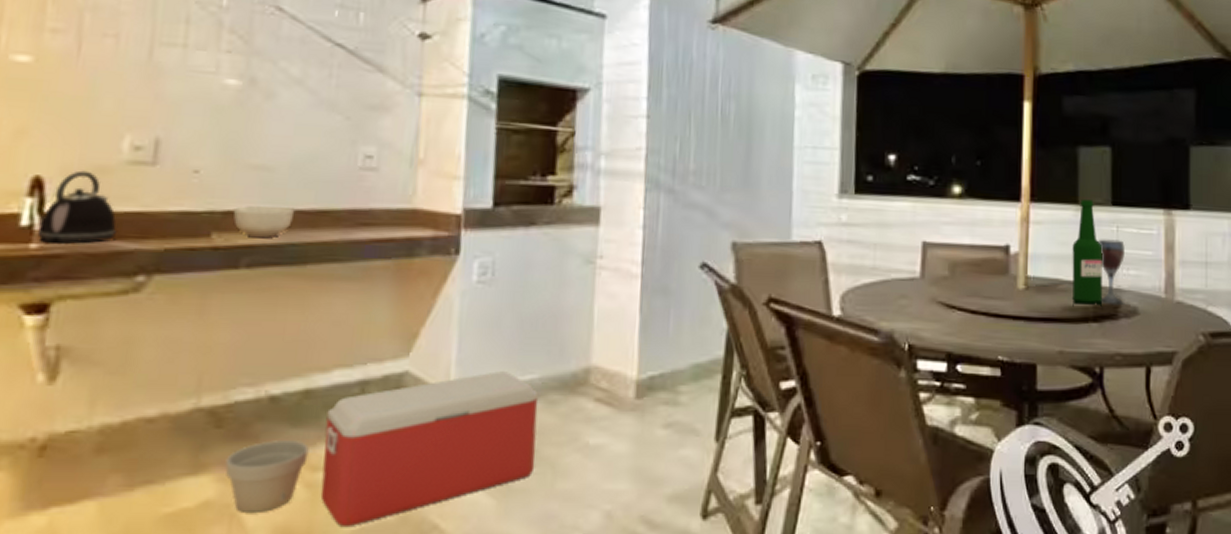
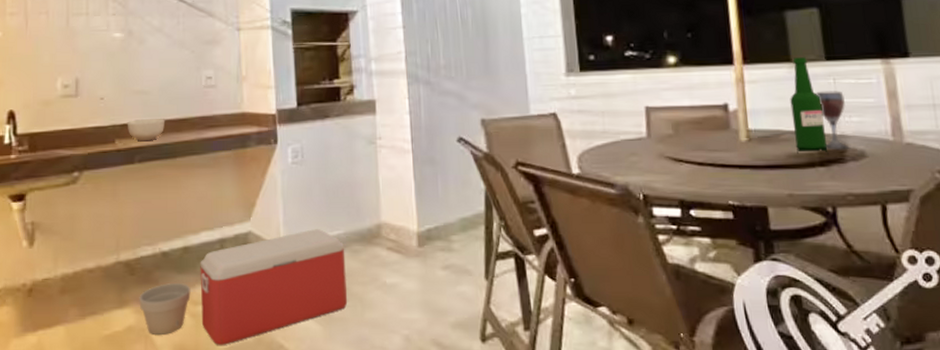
kettle: present [38,170,116,244] -> none [15,104,59,154]

